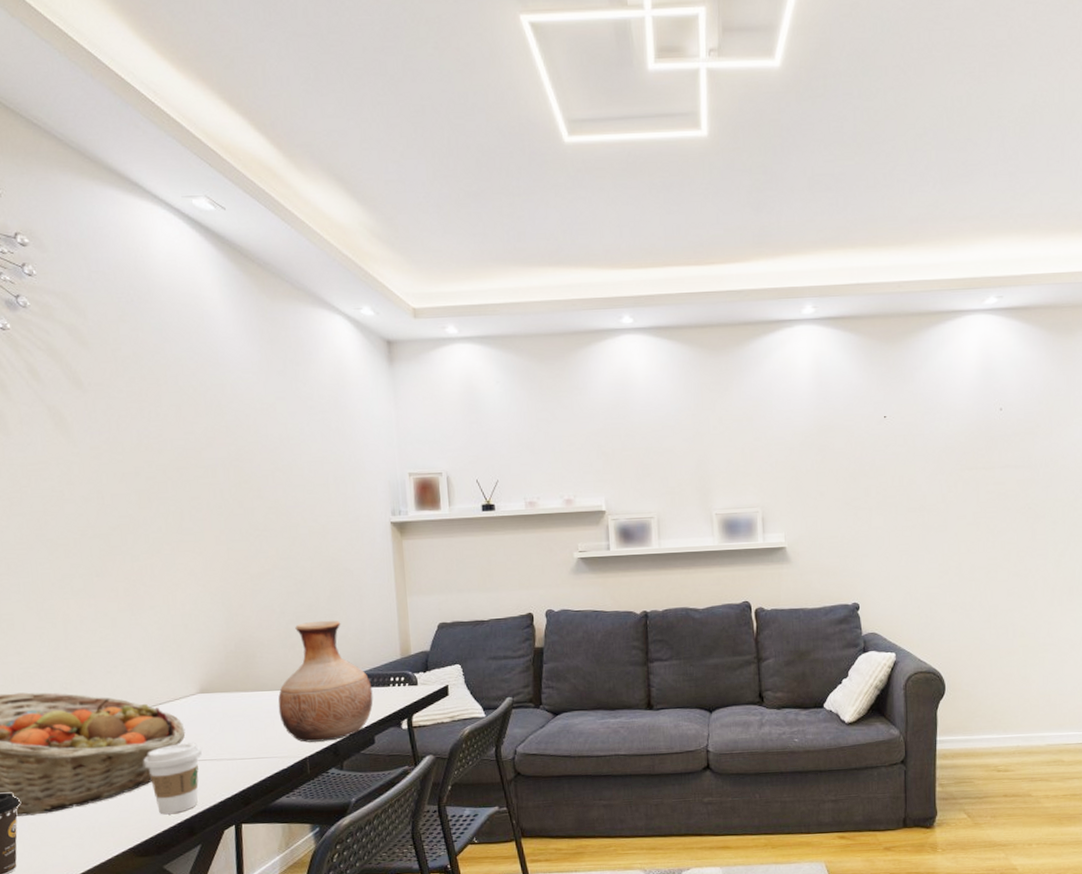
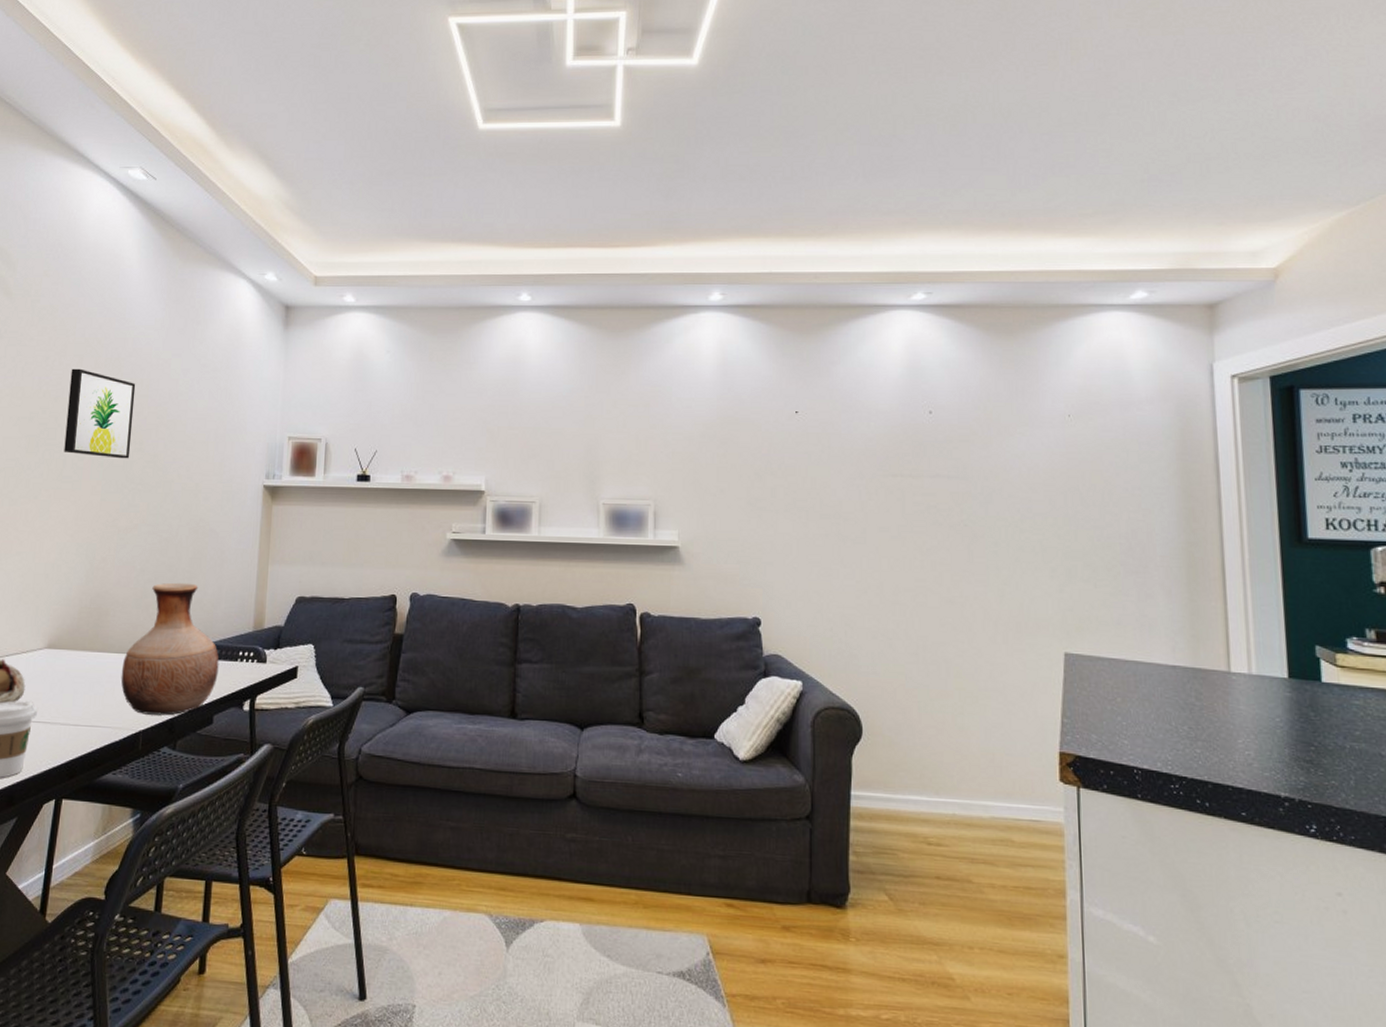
wall art: none [170,418,250,507] -> present [64,368,136,459]

